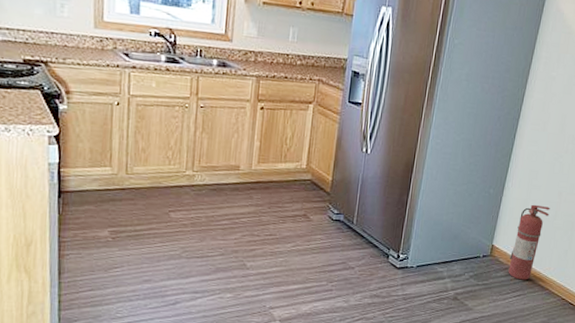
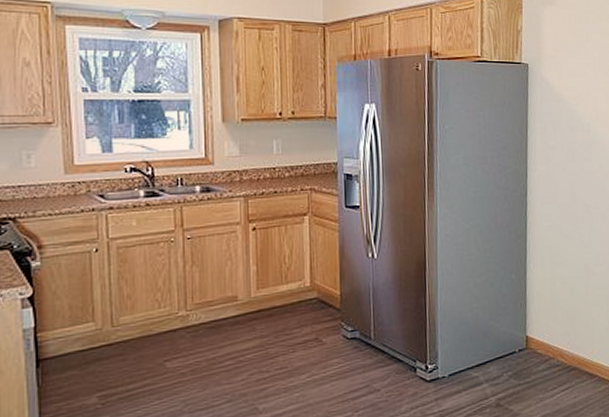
fire extinguisher: present [508,204,550,280] -> none [547,283,580,371]

